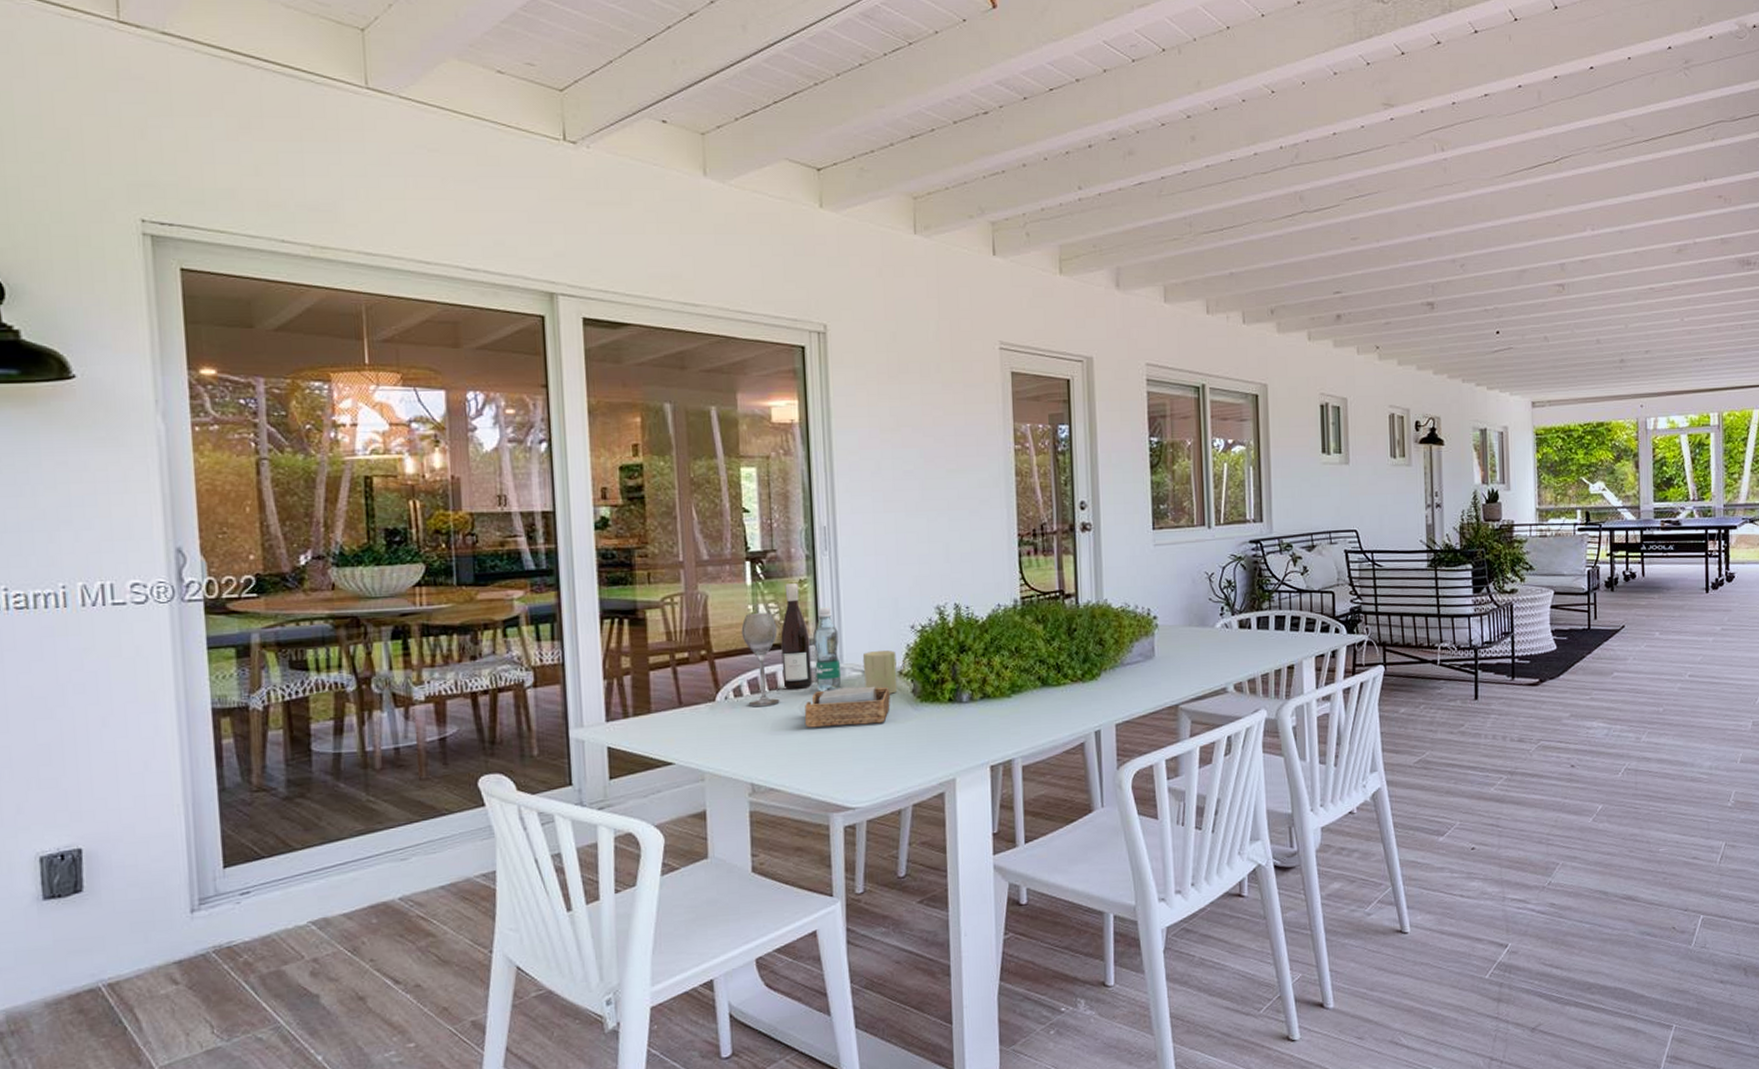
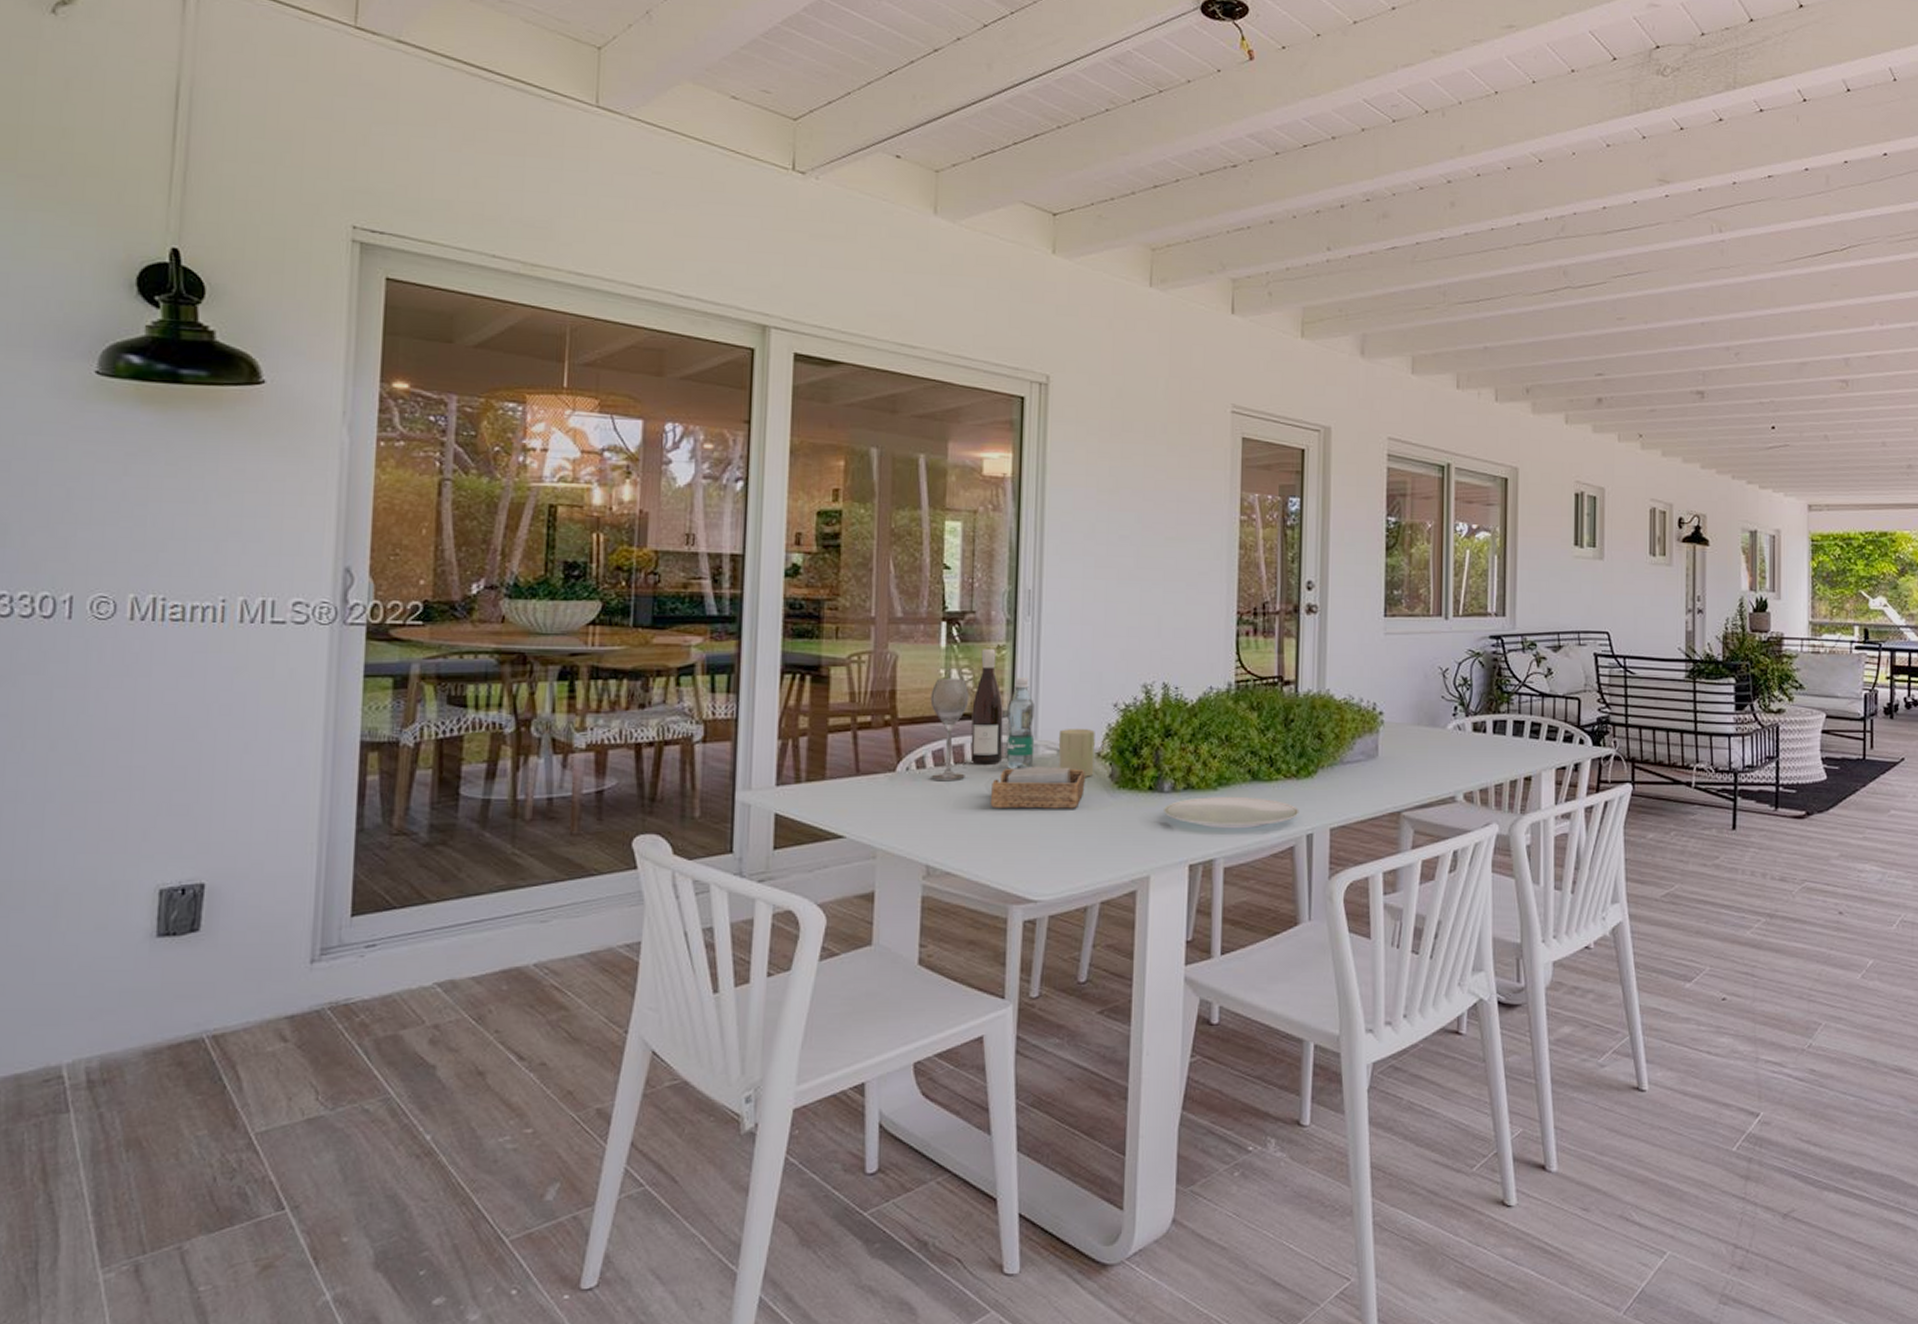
plate: none [964,701,1087,732] -> present [1164,797,1299,829]

